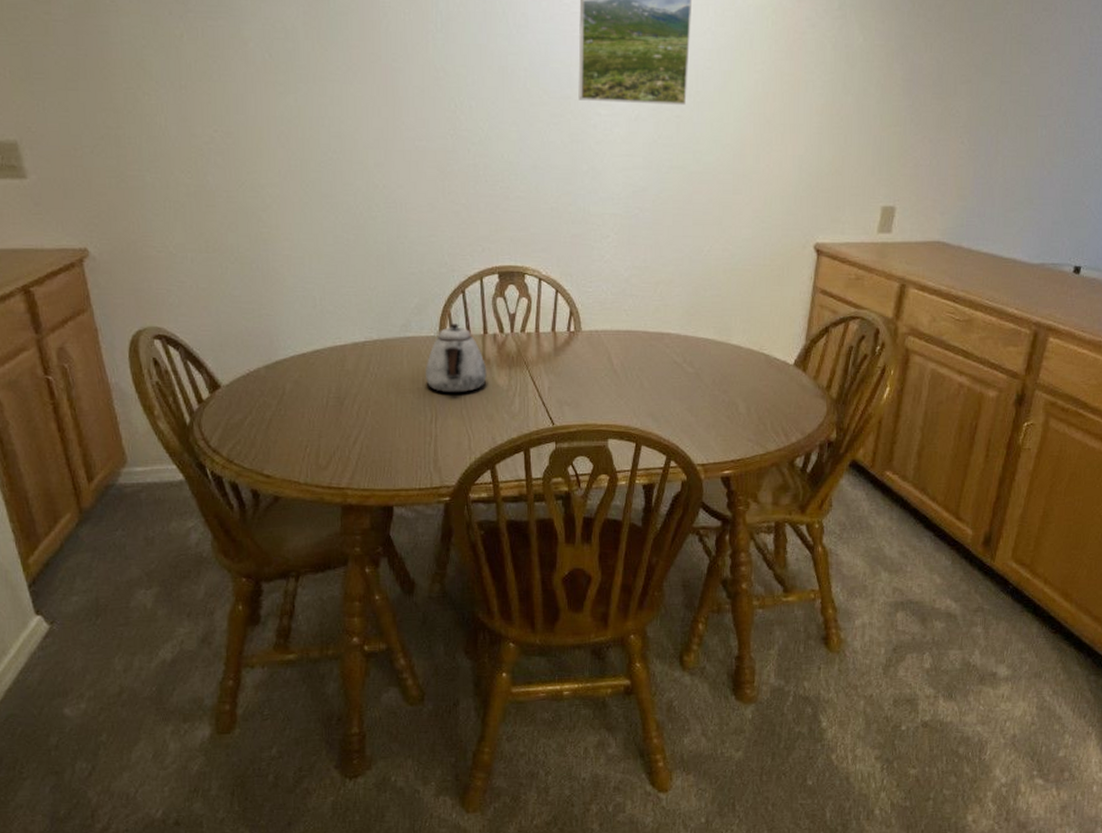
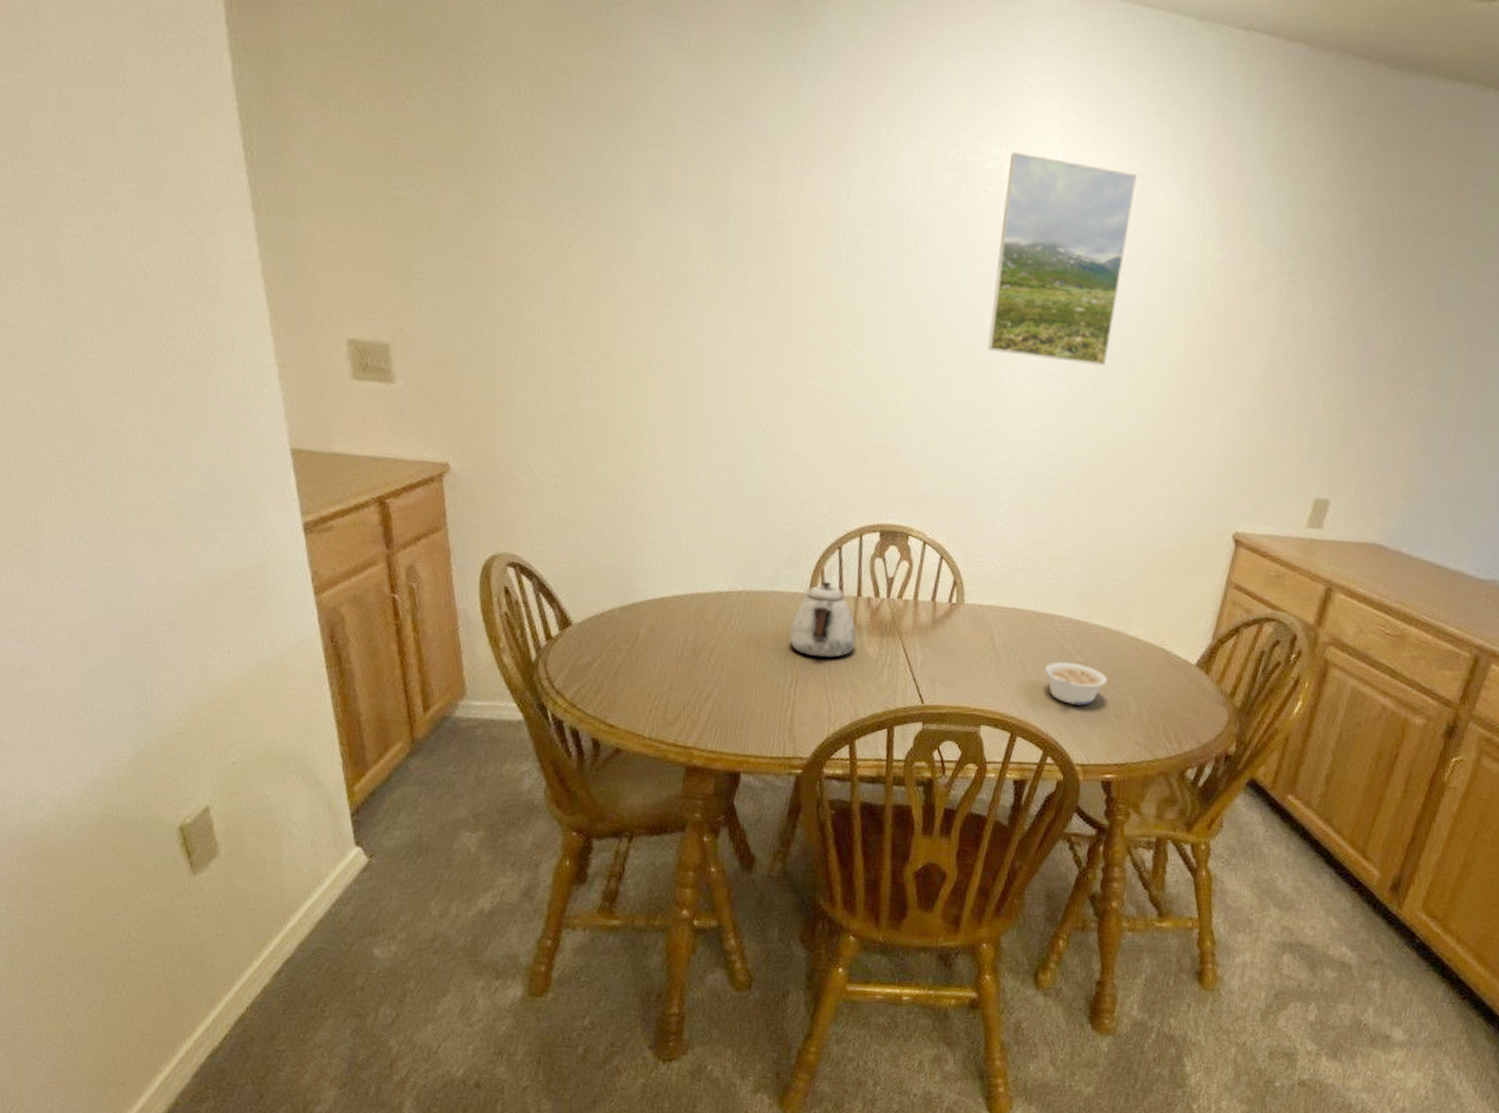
legume: none [660,373,717,412] -> present [1045,661,1107,706]

